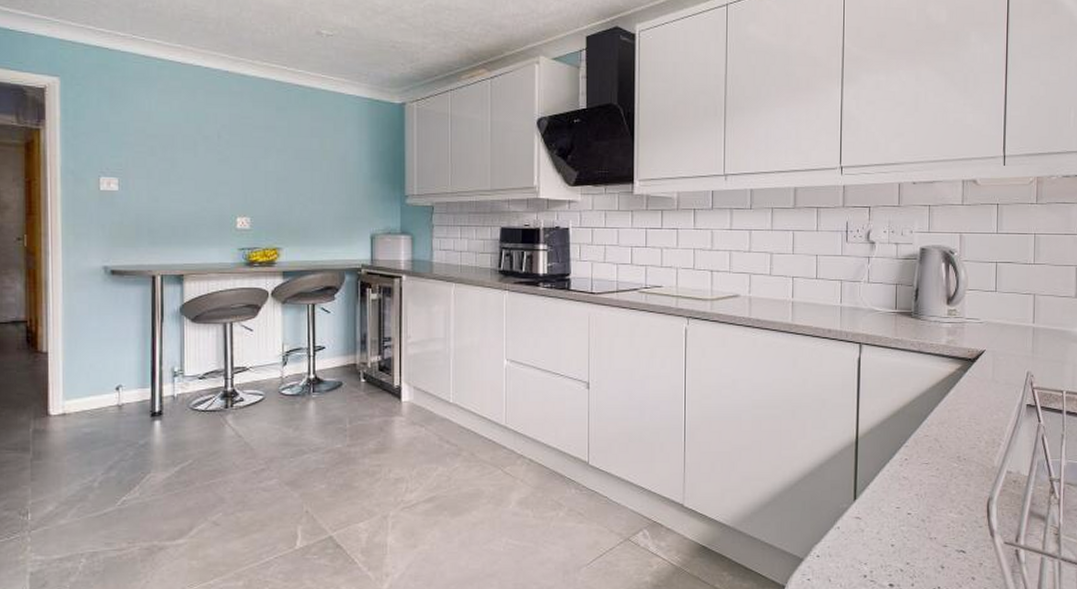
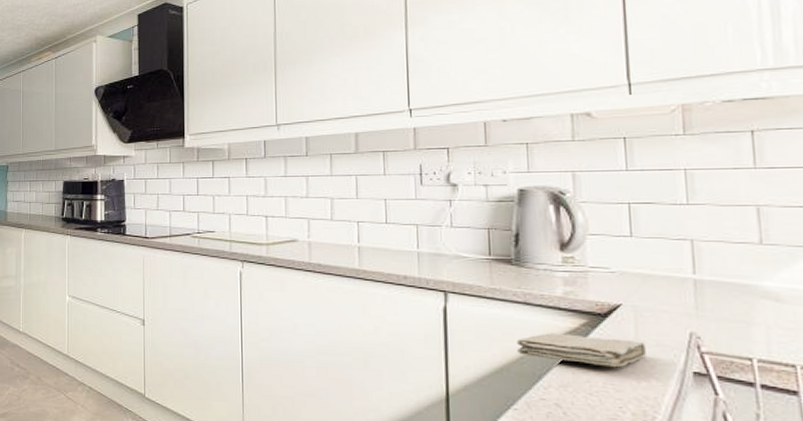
washcloth: none [911,377,998,405] -> present [517,333,646,368]

